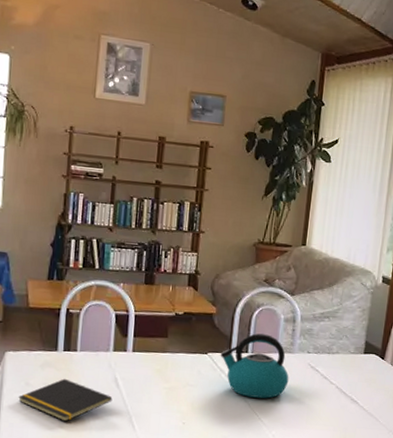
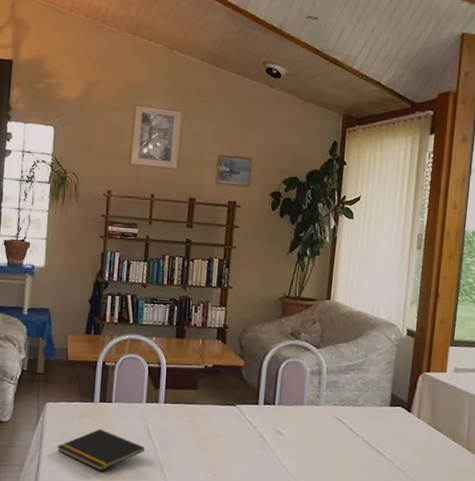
kettle: present [220,333,289,399] -> none [248,385,316,451]

